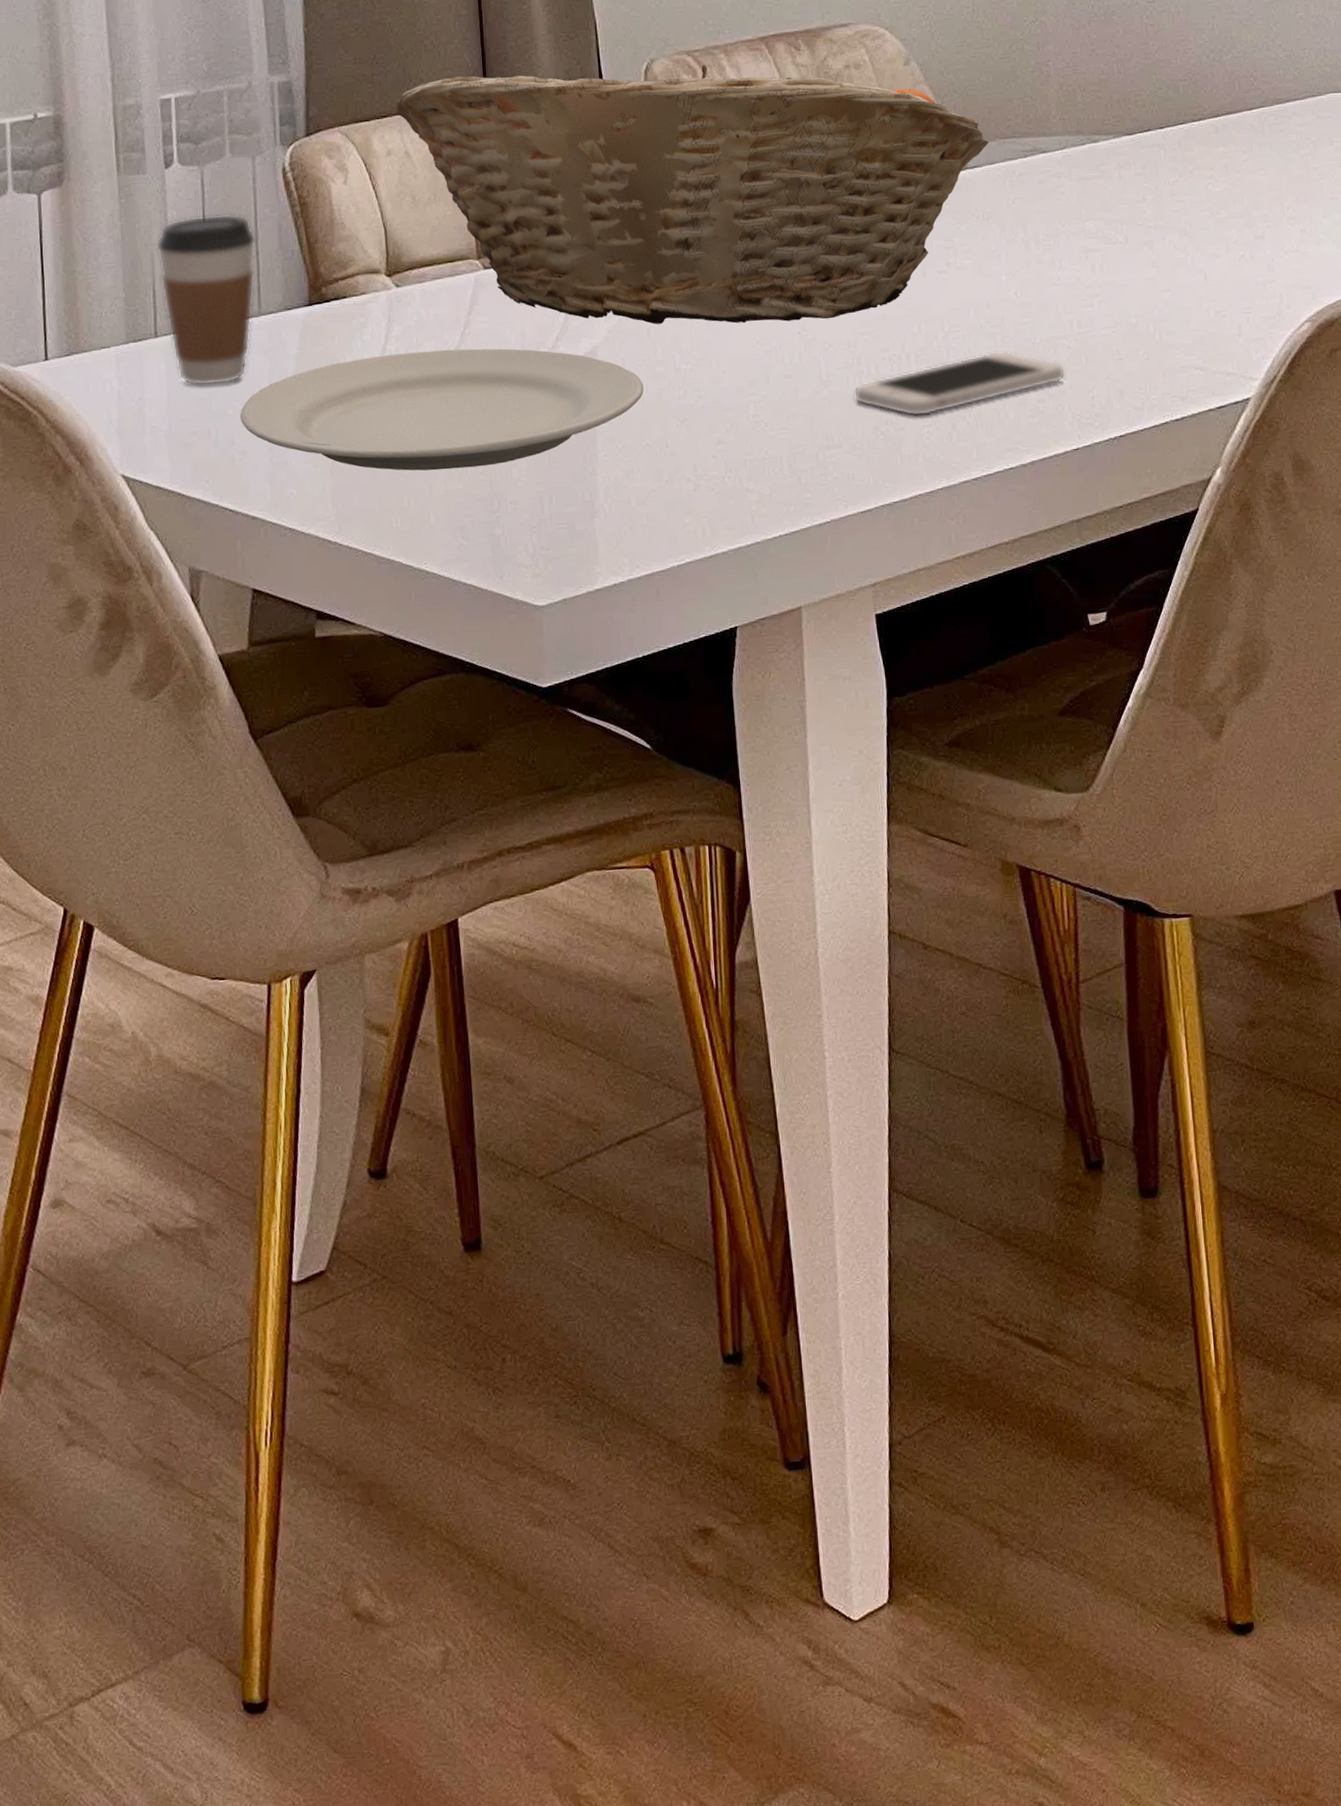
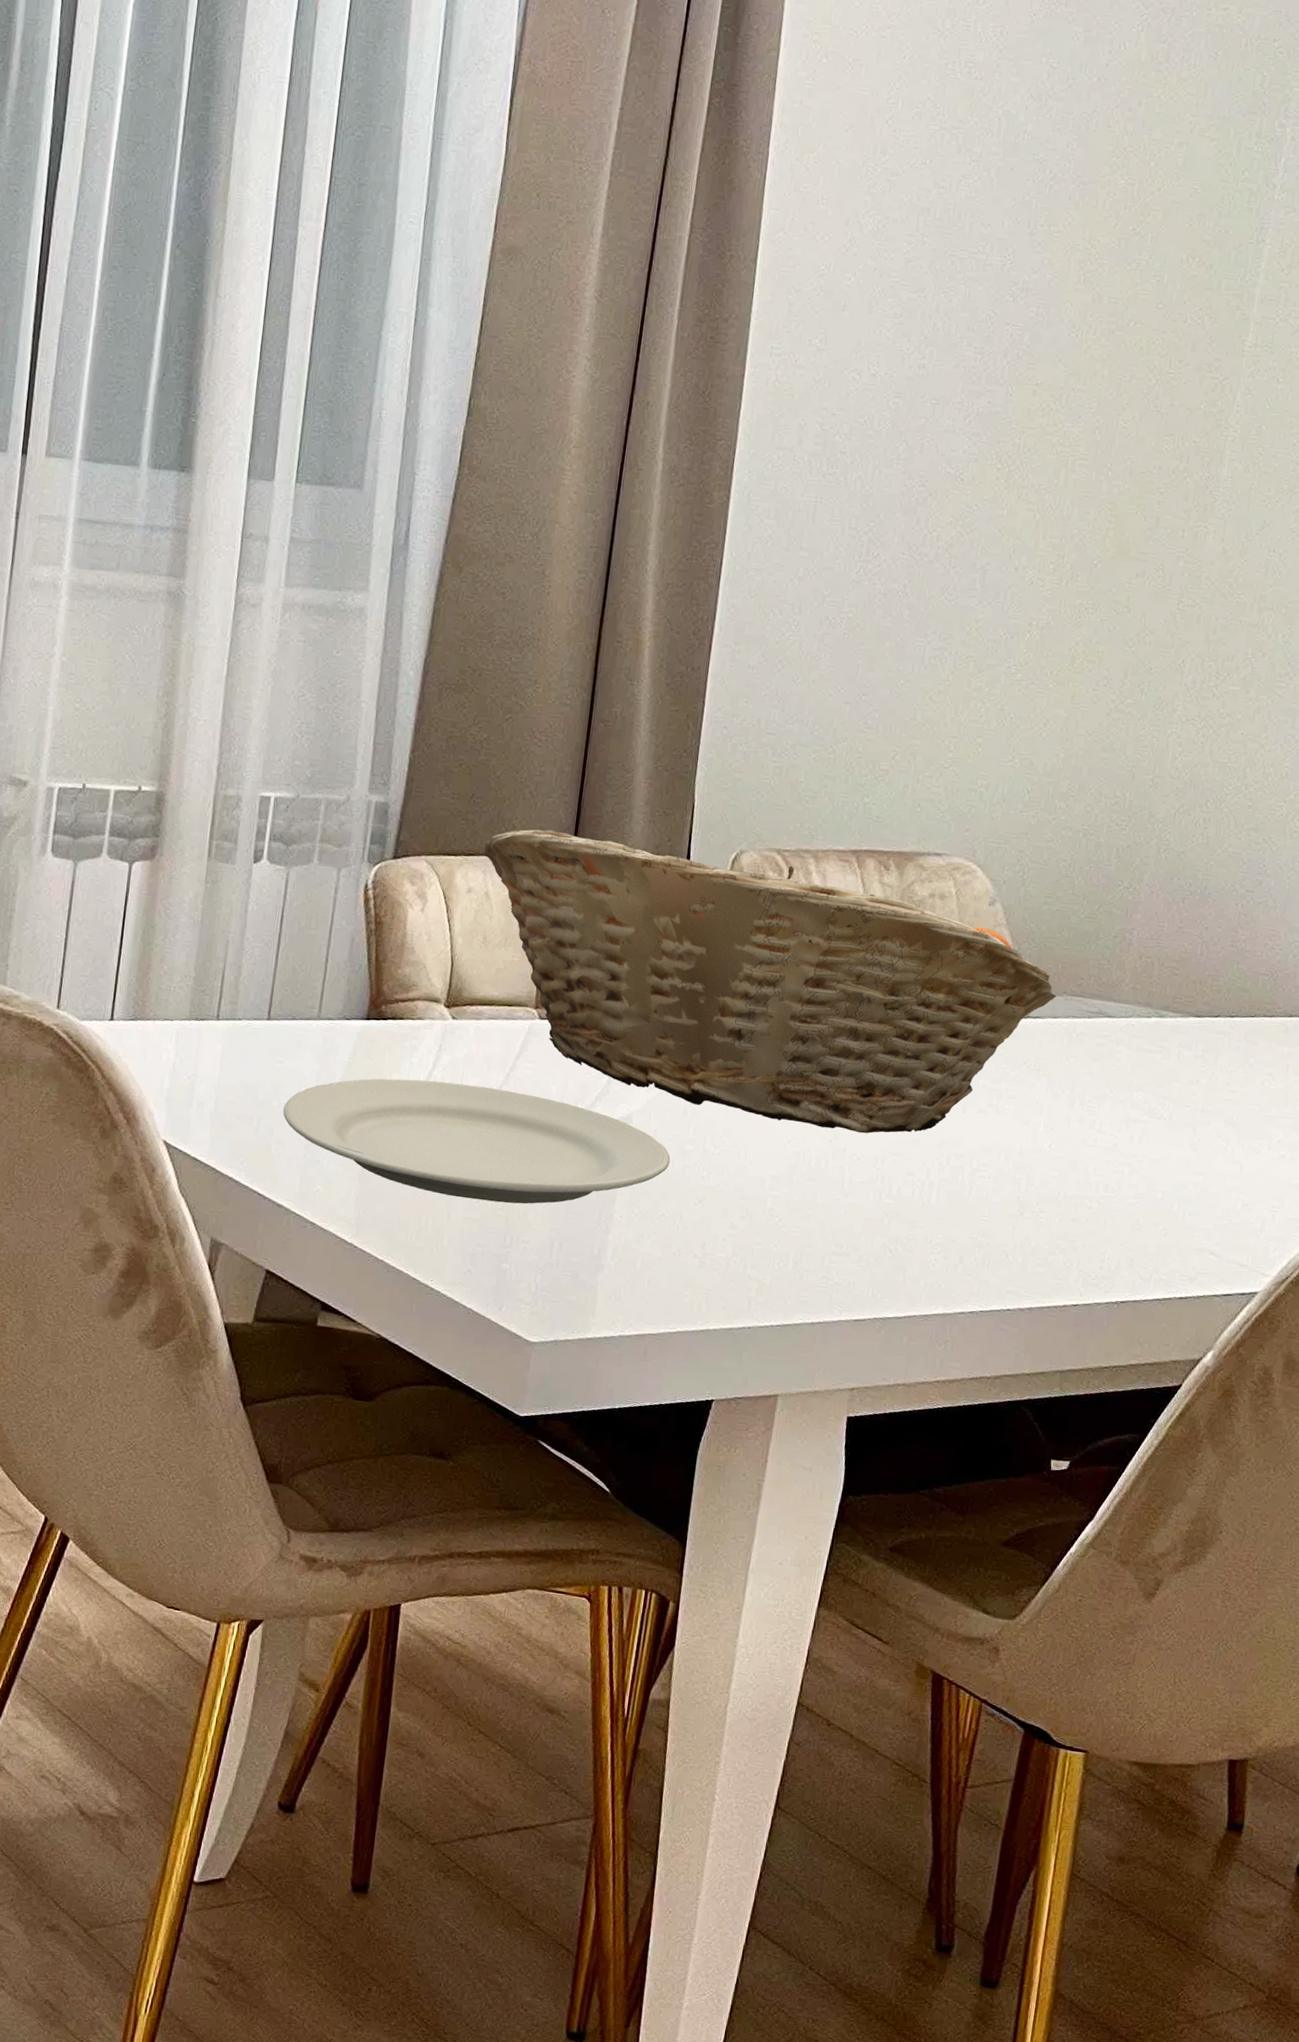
coffee cup: present [155,214,256,387] -> none [231,913,328,1077]
smartphone: present [853,350,1066,417] -> none [870,1196,1083,1244]

